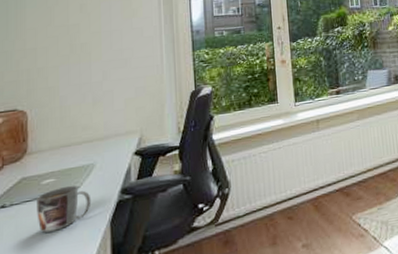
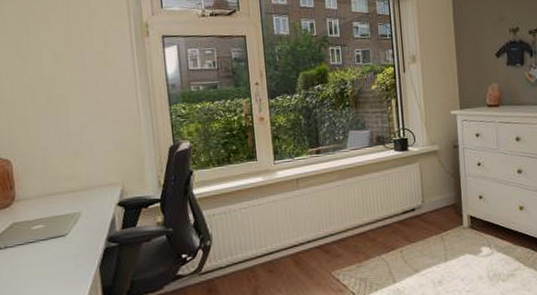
mug: present [36,185,92,233] -> none [28,231,80,274]

